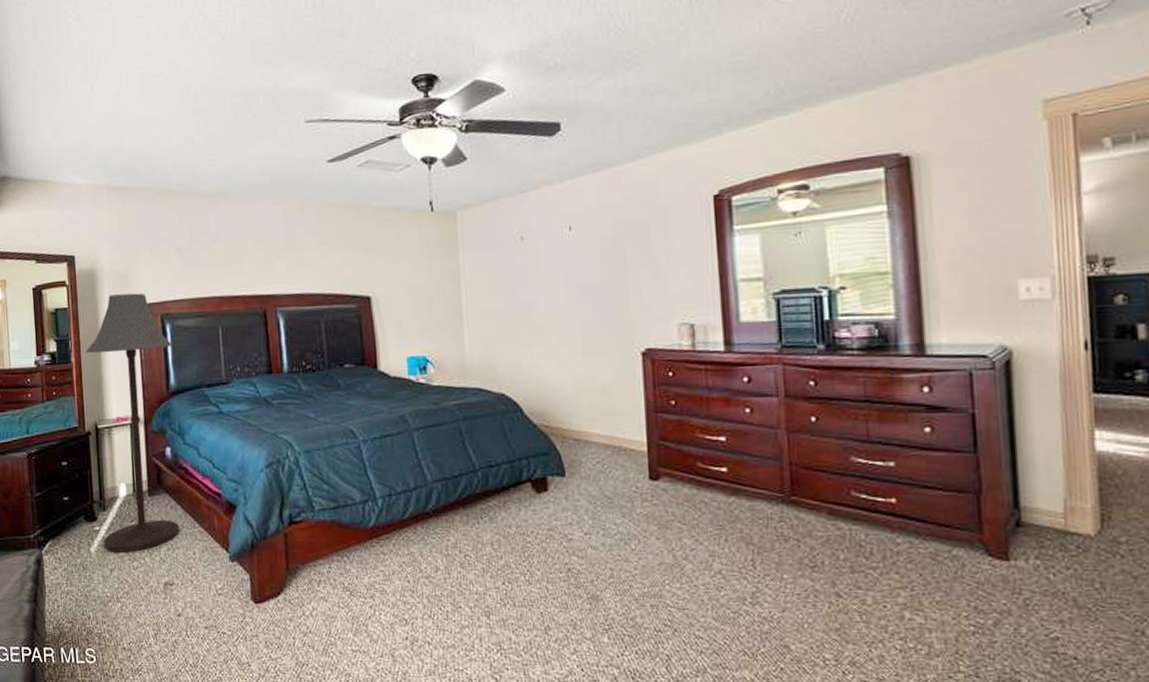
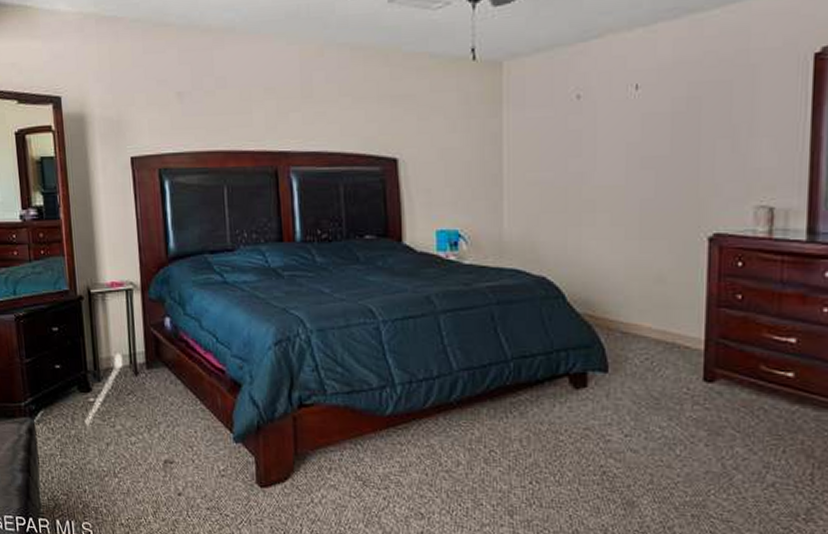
floor lamp: present [86,293,179,552] -> none [75,143,180,427]

